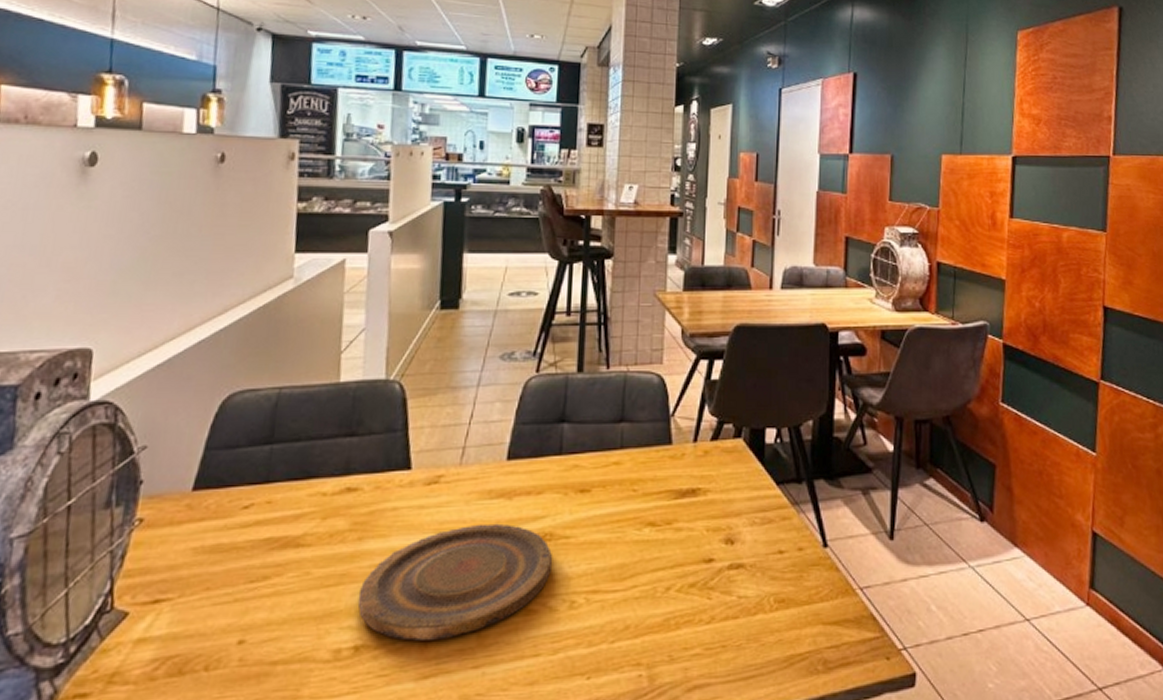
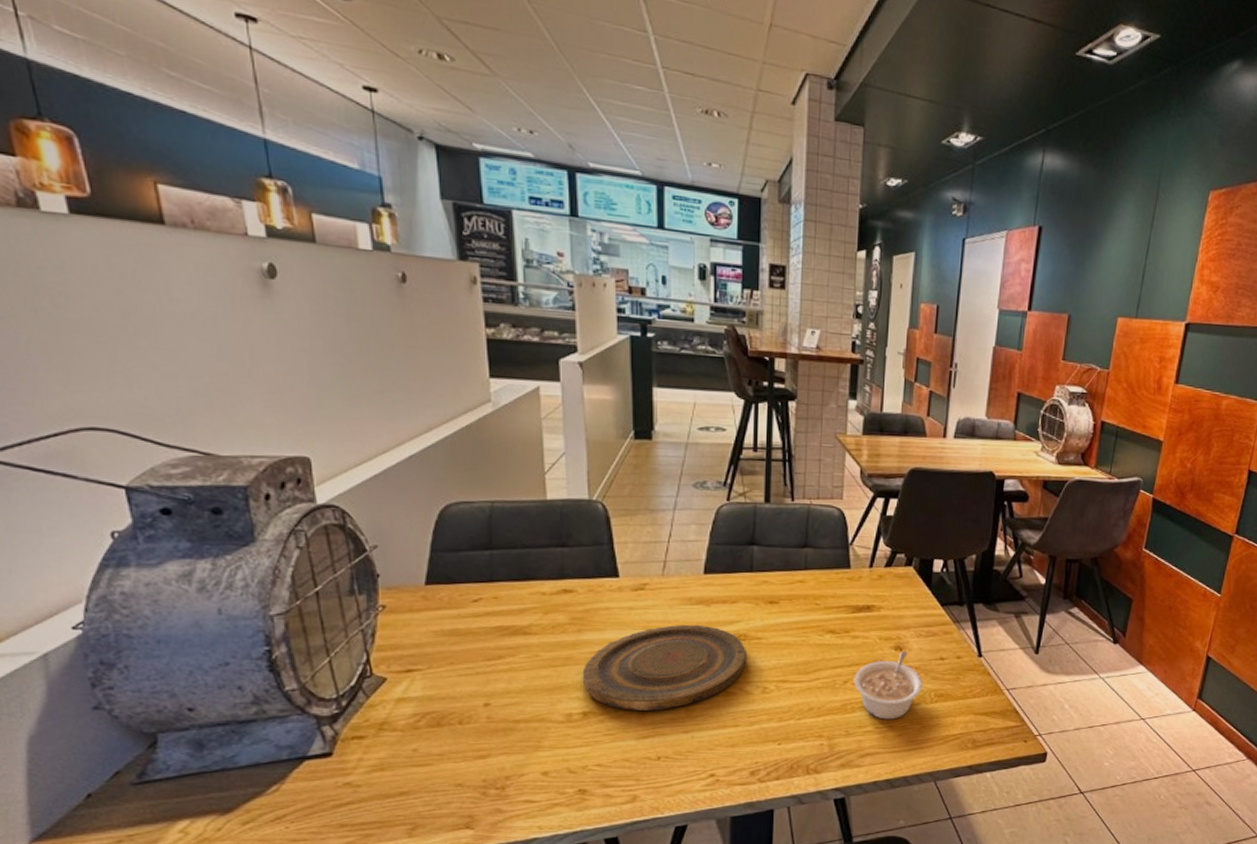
legume: none [678,544,759,637] -> present [854,651,922,720]

